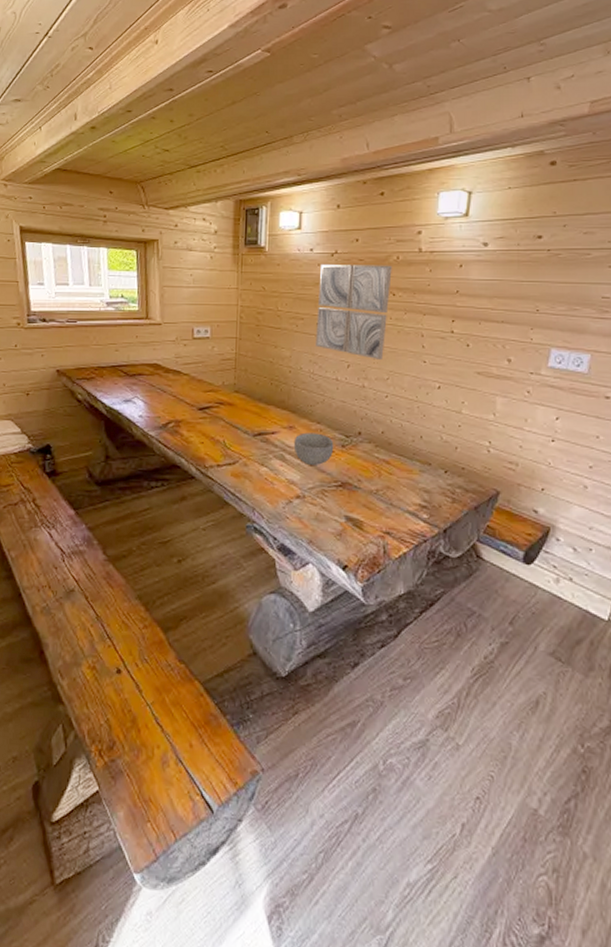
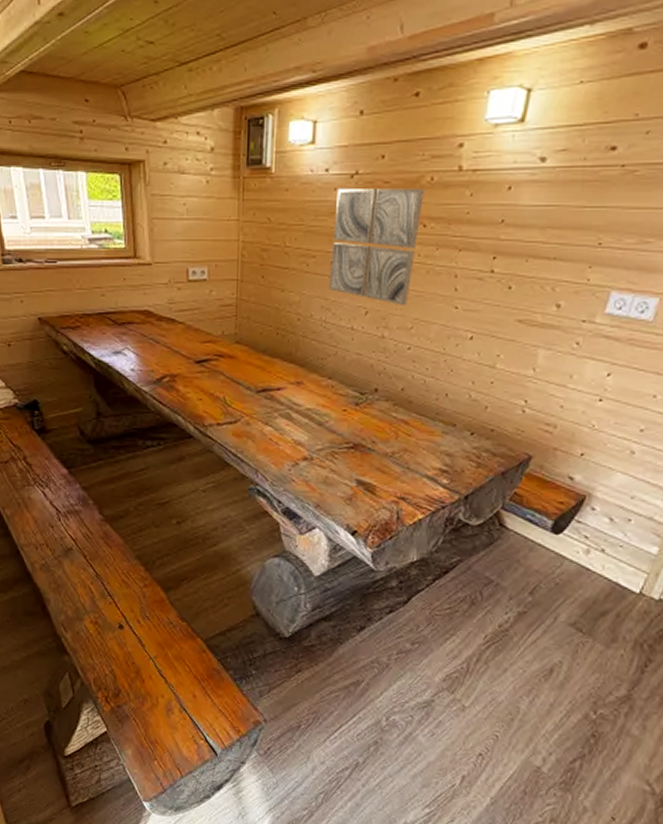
bowl: present [293,432,334,465] -> none [301,389,347,425]

